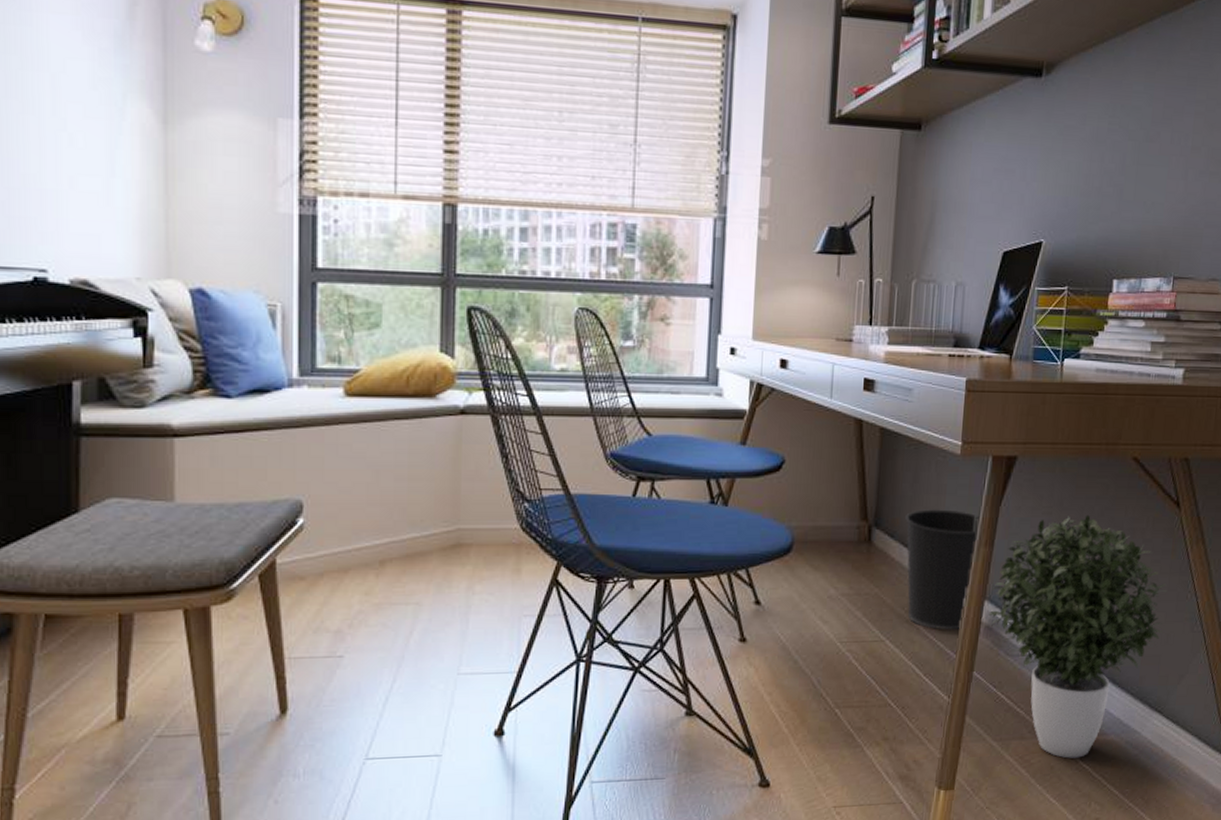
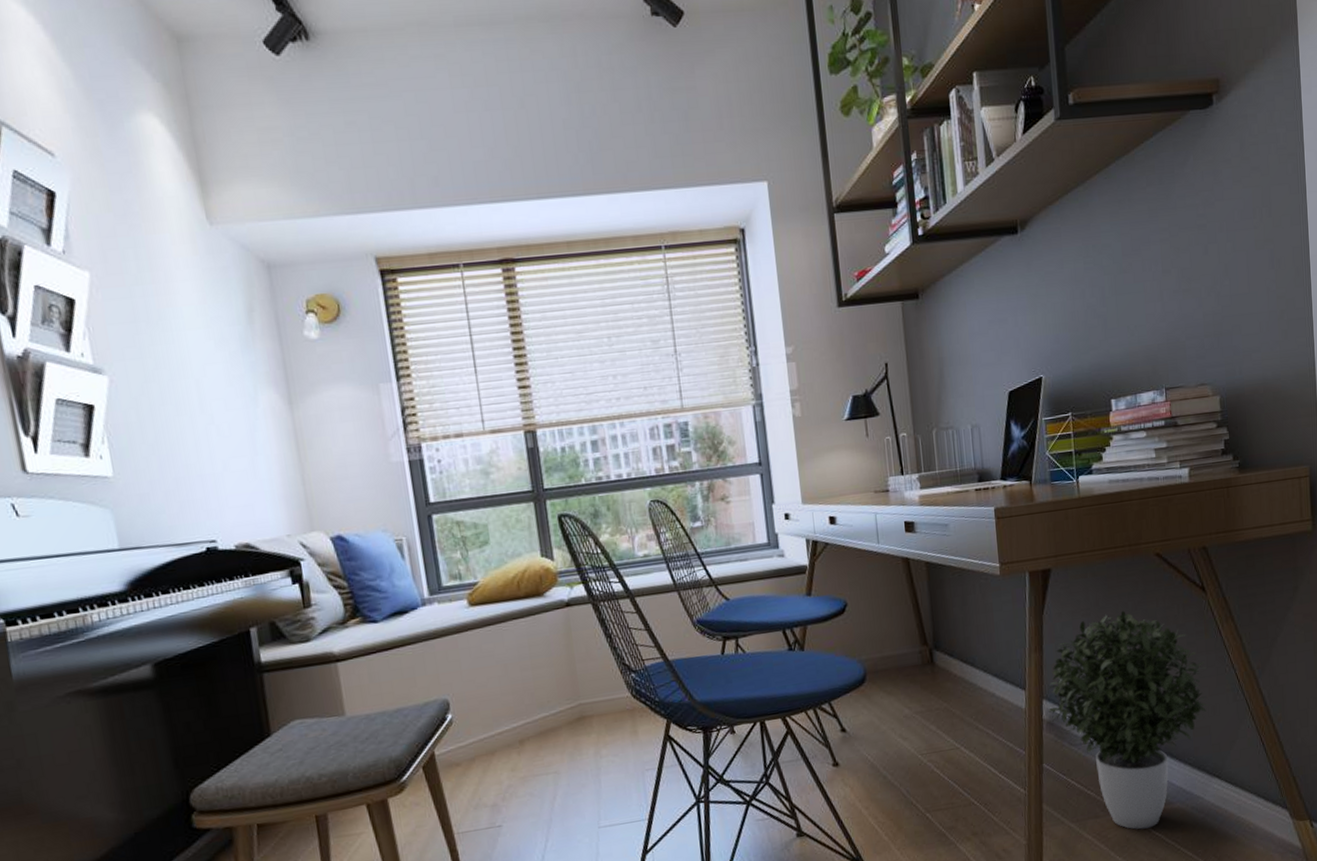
wastebasket: present [906,509,980,630] -> none [960,624,1027,732]

